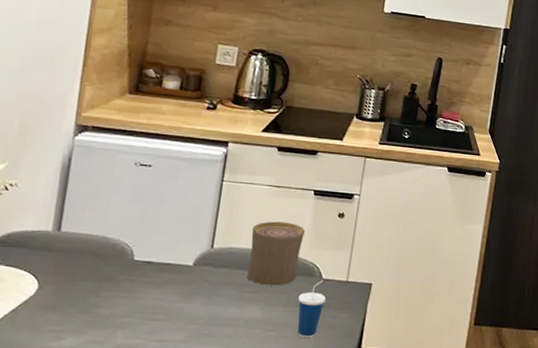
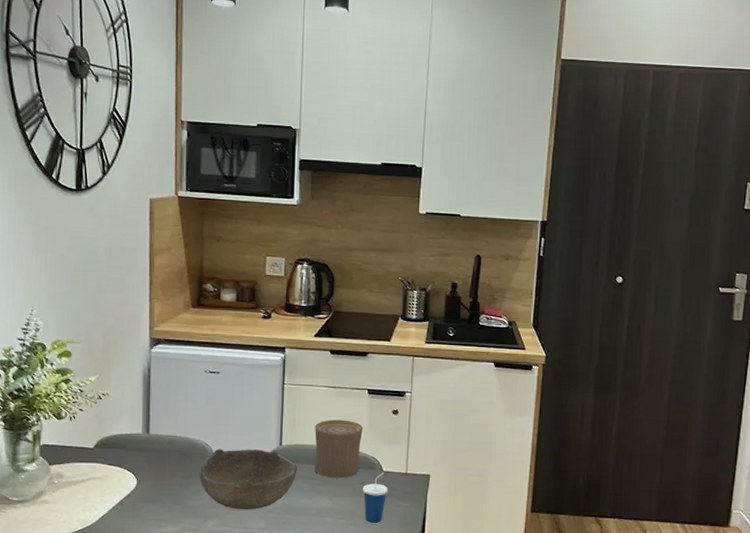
bowl: none [113,250,228,320] -> present [199,448,297,509]

